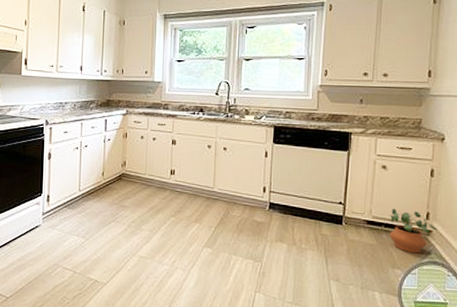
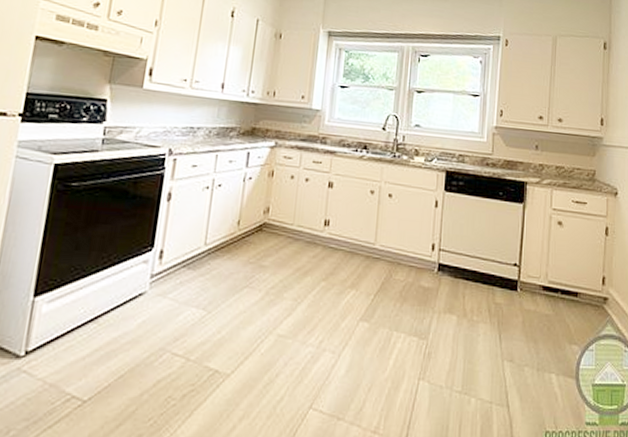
potted plant: present [389,208,438,254] -> none [566,271,613,326]

